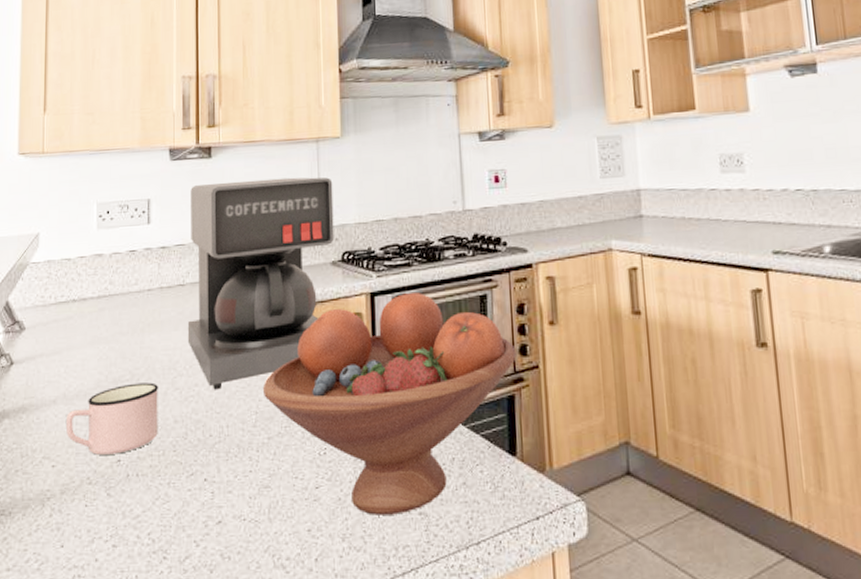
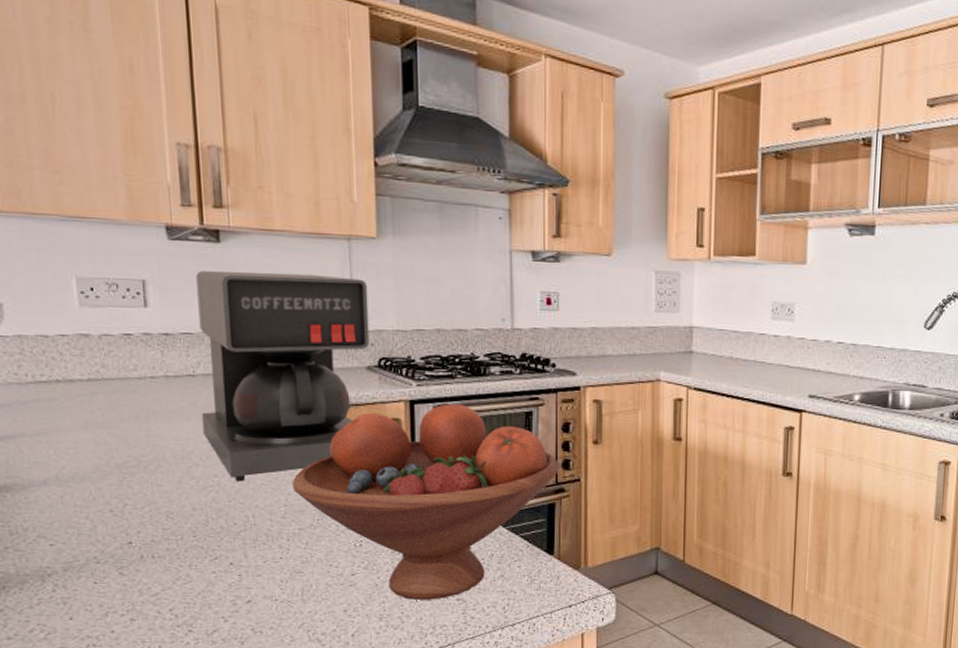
mug: present [65,382,158,456] -> none [61,470,174,538]

